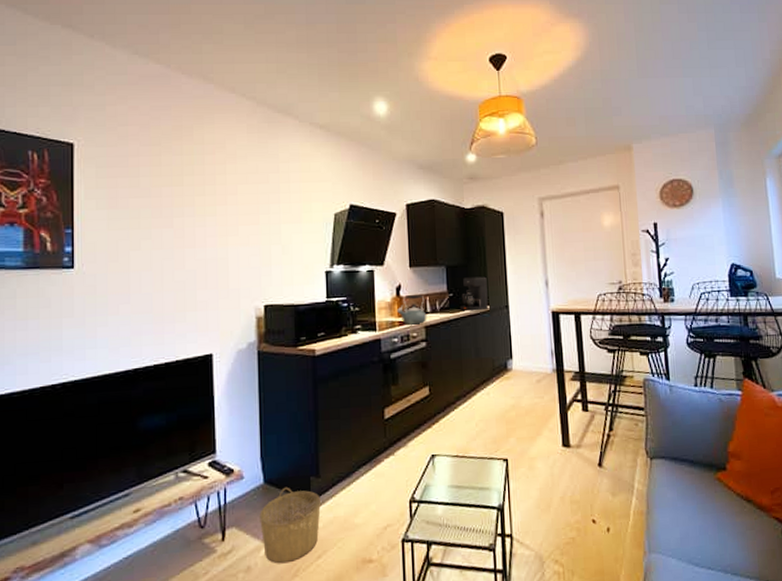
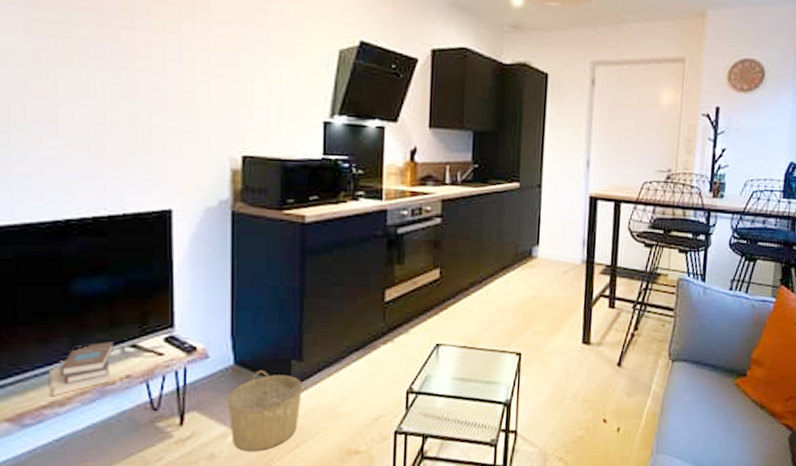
books: none [120,469,170,520] -> present [48,342,114,397]
kettle: present [396,295,427,326] -> none [408,161,445,198]
coffee maker: present [459,276,488,311] -> none [484,147,520,188]

